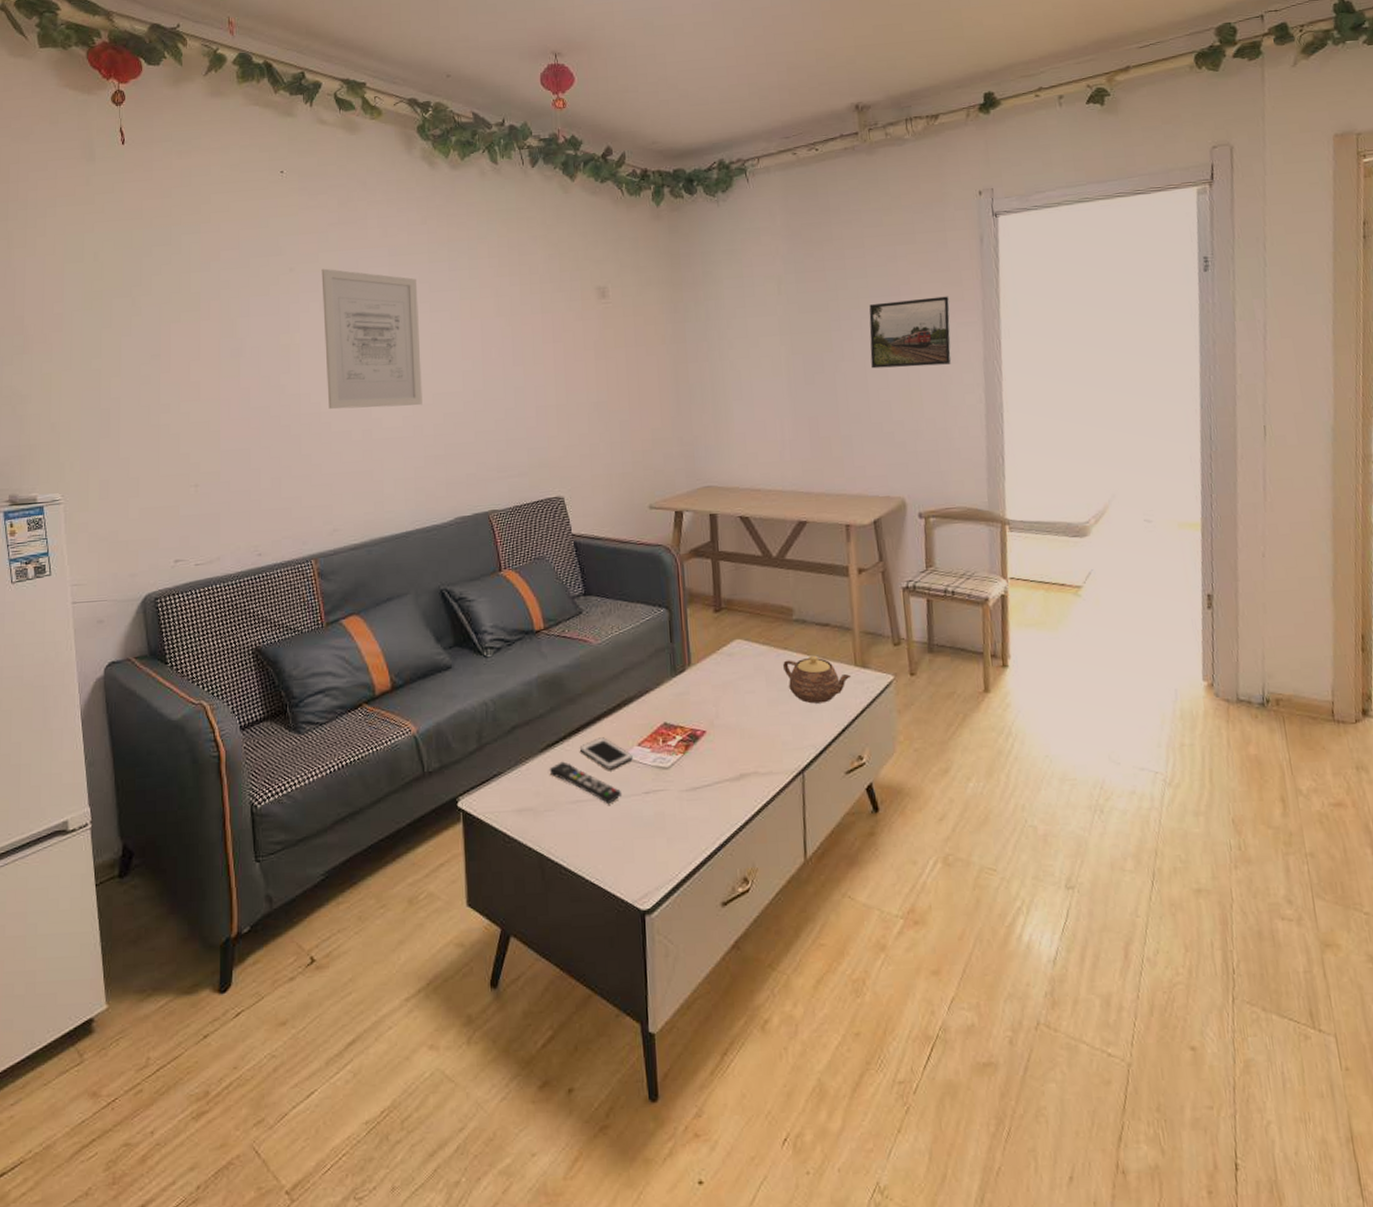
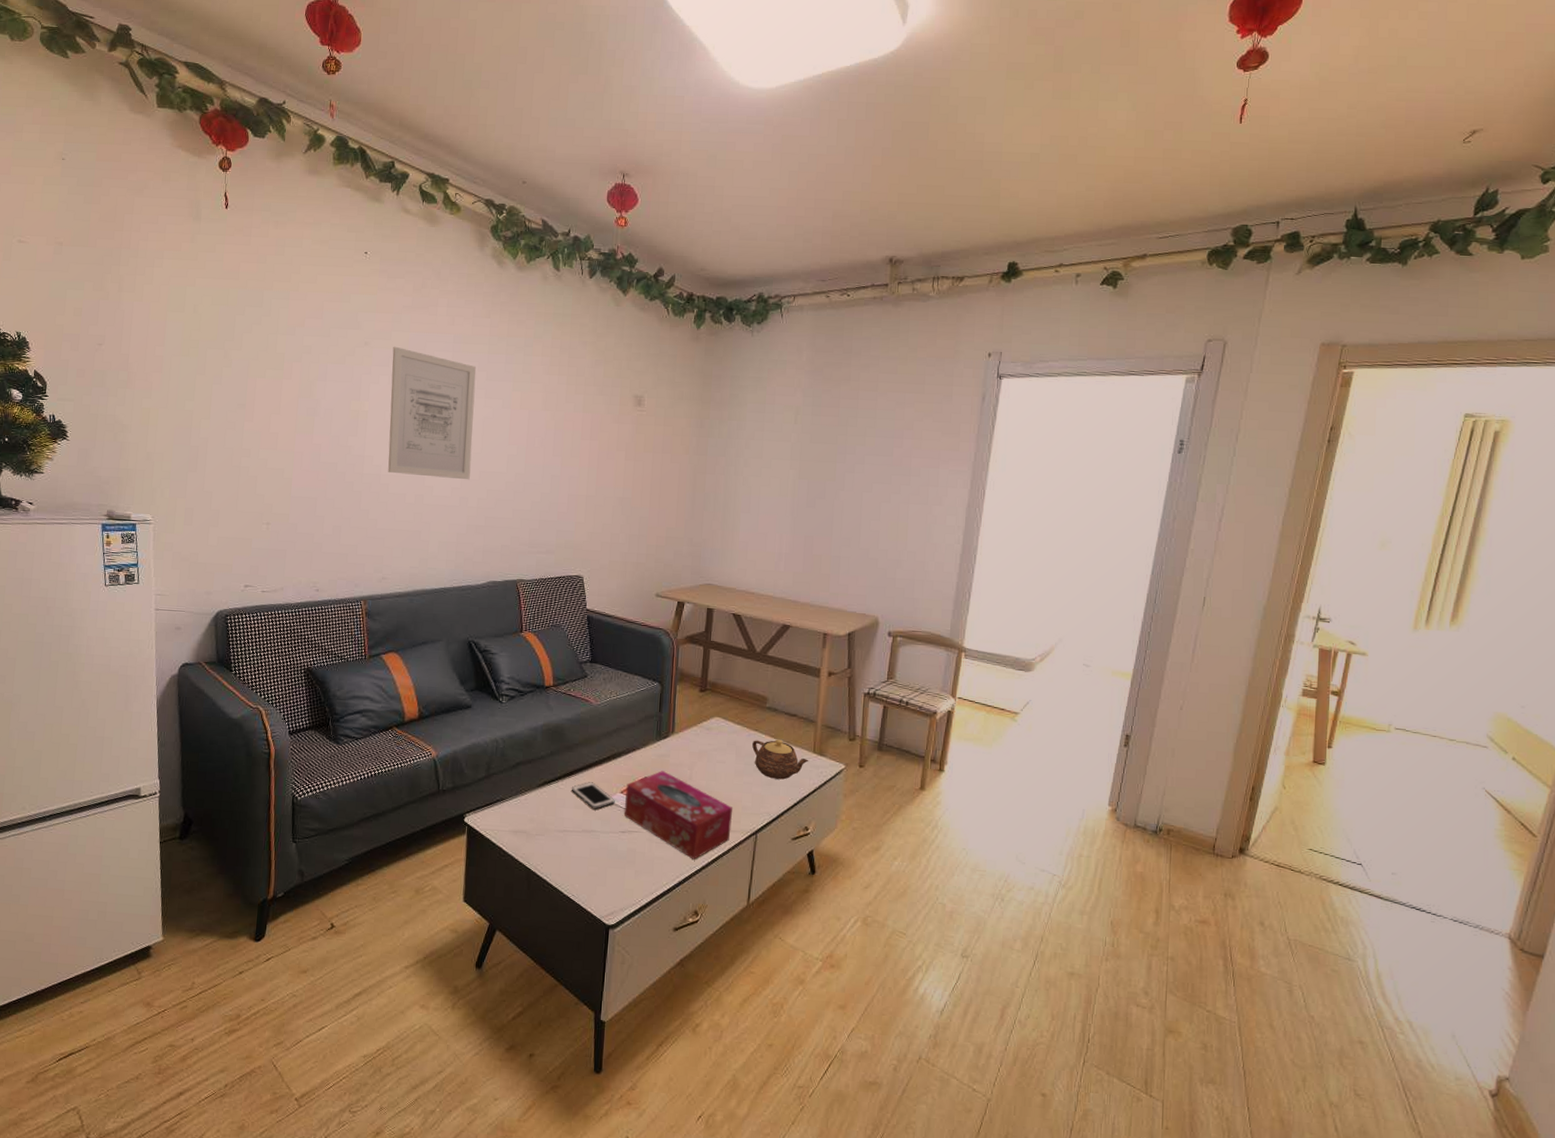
remote control: present [549,761,621,805] -> none [543,797,602,837]
tissue box: none [643,712,773,815] -> present [623,771,733,860]
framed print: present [869,296,952,369] -> none [867,443,947,506]

